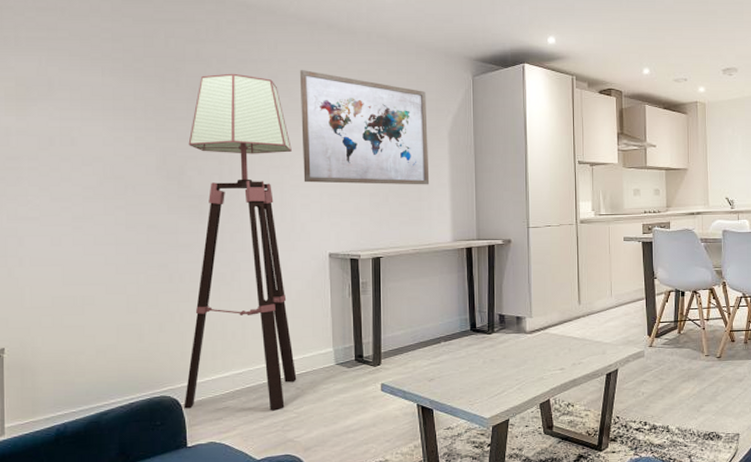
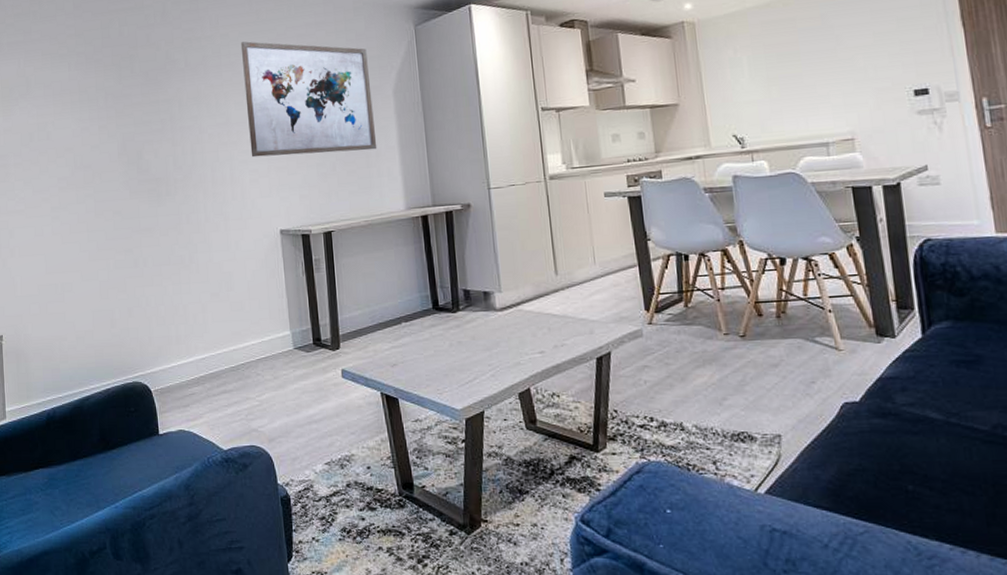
floor lamp: present [184,73,297,411] -> none [144,53,257,398]

